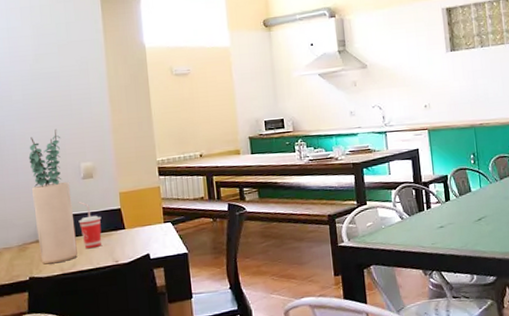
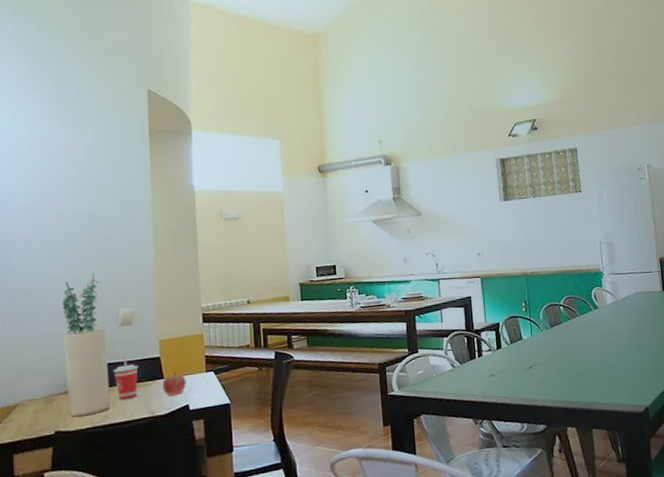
fruit: none [124,223,146,246] -> present [162,372,186,396]

